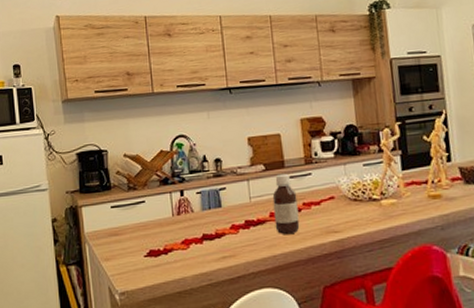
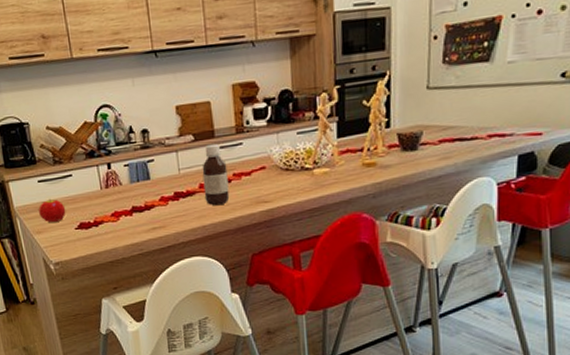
fruit: none [109,224,136,249] -> present [39,198,66,222]

